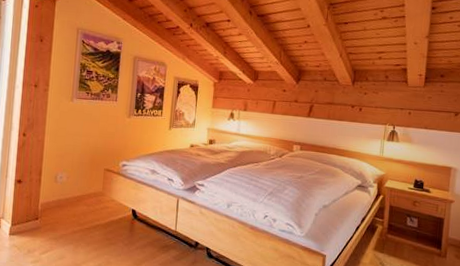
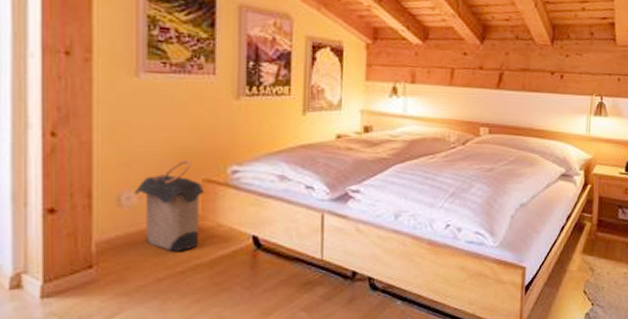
laundry hamper: none [64,156,106,215] -> present [134,161,207,251]

